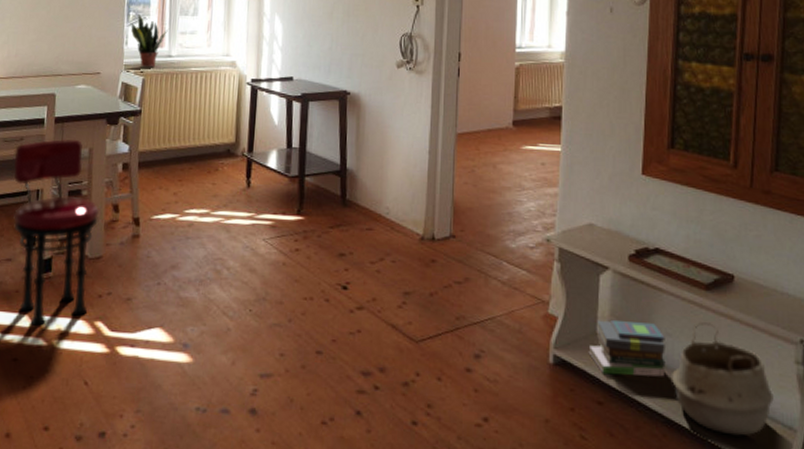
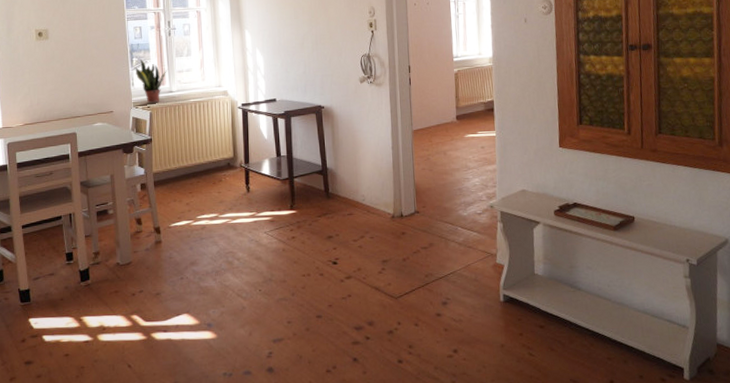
stool: present [13,139,100,326] -> none [46,168,126,325]
books: present [588,319,666,377] -> none [529,261,589,304]
woven basket: present [672,321,774,436] -> none [594,254,670,338]

